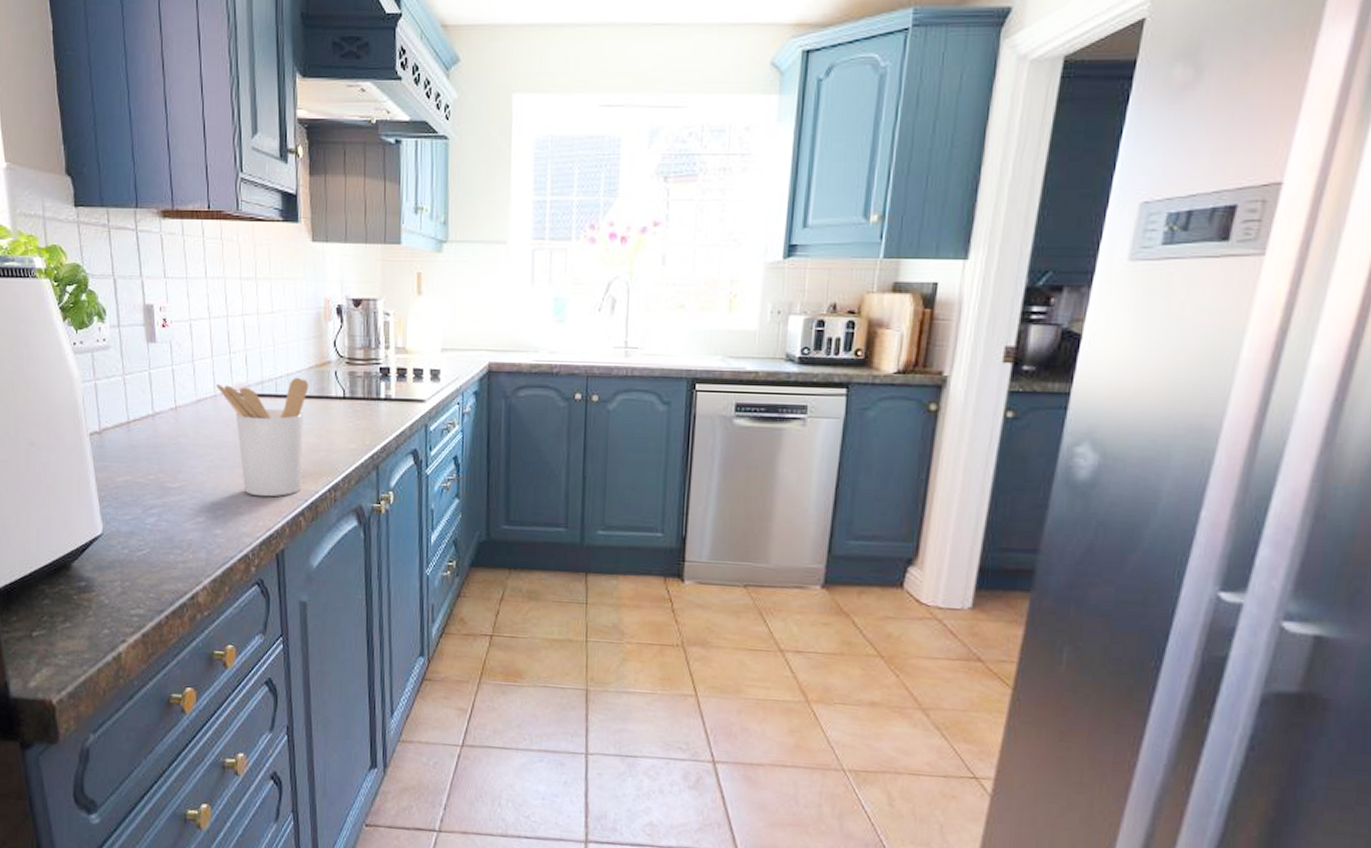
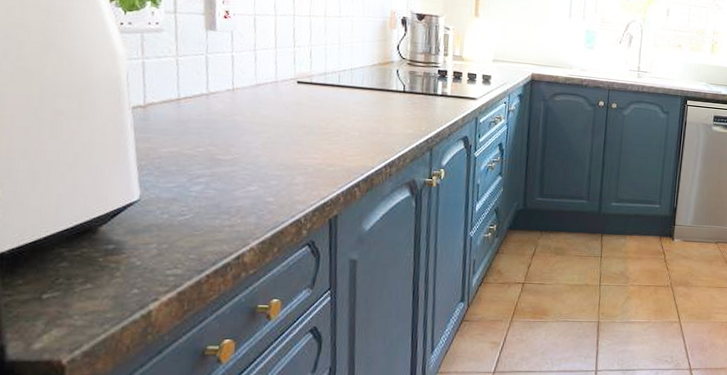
utensil holder: present [216,377,309,497] -> none [278,71,372,171]

